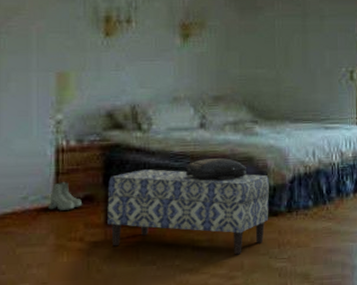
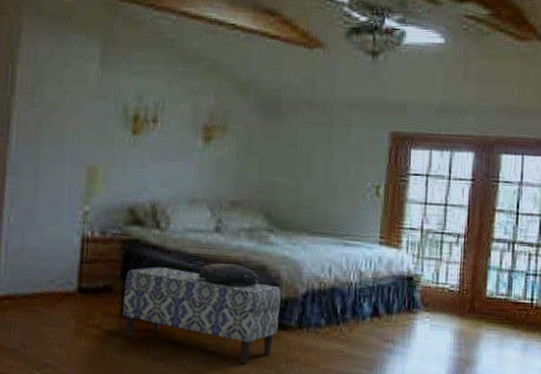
boots: present [48,181,82,211] -> none [71,269,101,298]

